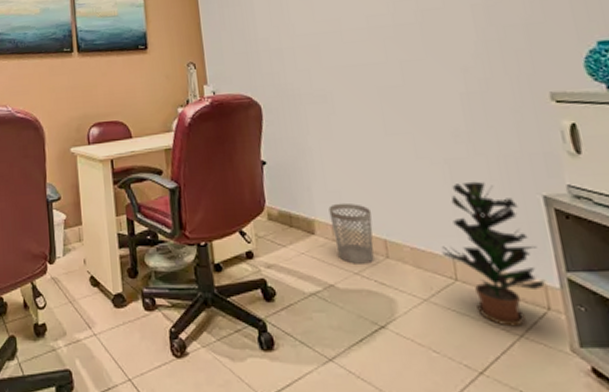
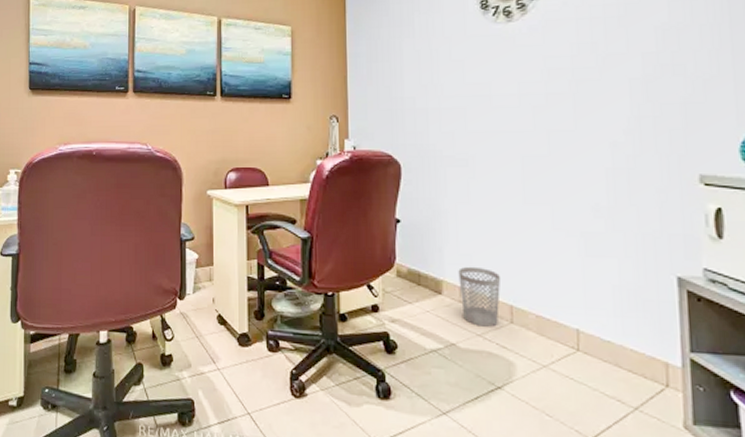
potted plant: present [441,181,546,327] -> none [567,256,668,400]

